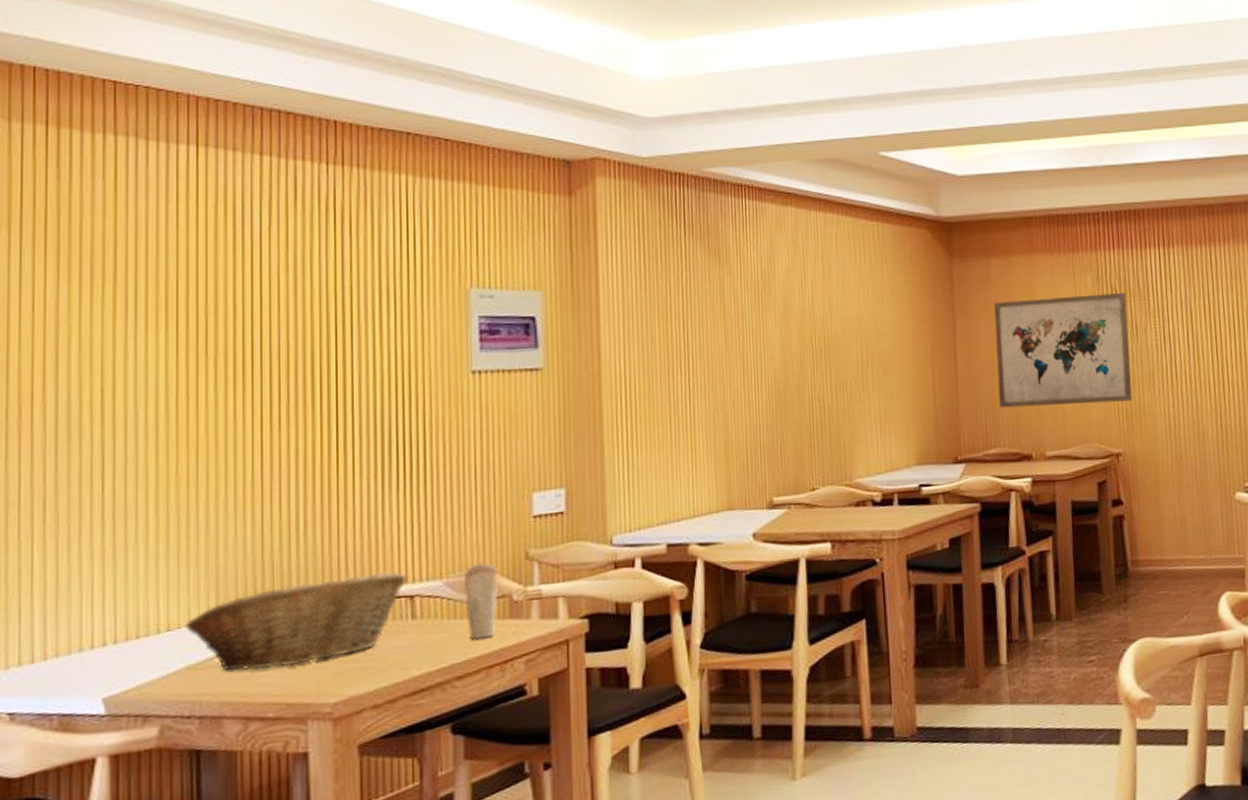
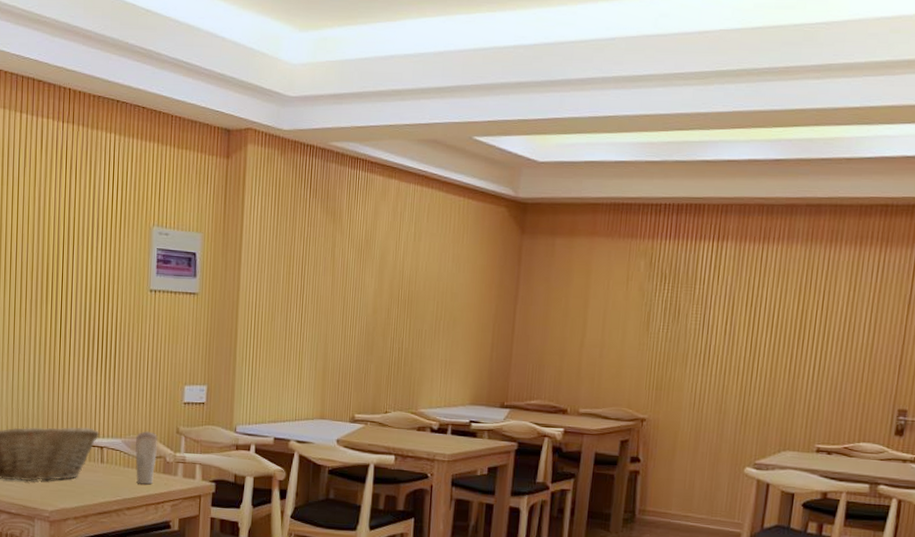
wall art: present [993,293,1132,408] -> none [545,276,674,375]

